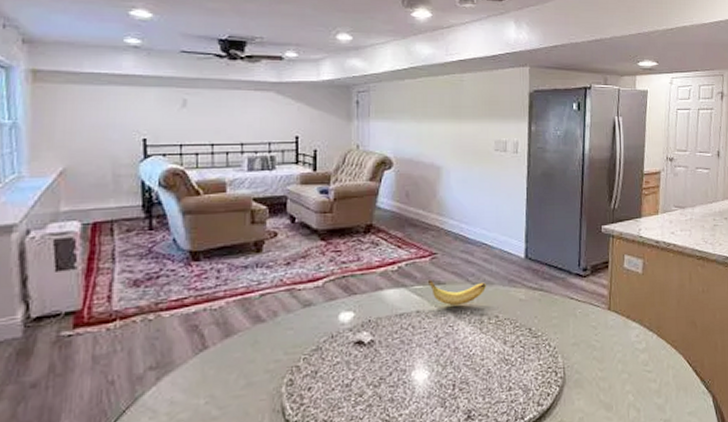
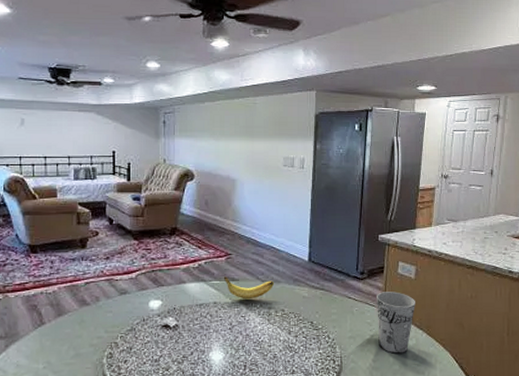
cup: none [601,289,644,361] -> present [377,291,415,355]

